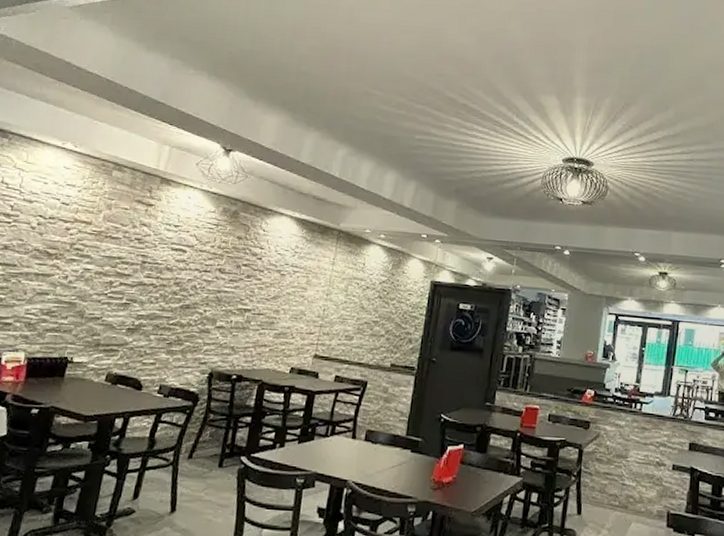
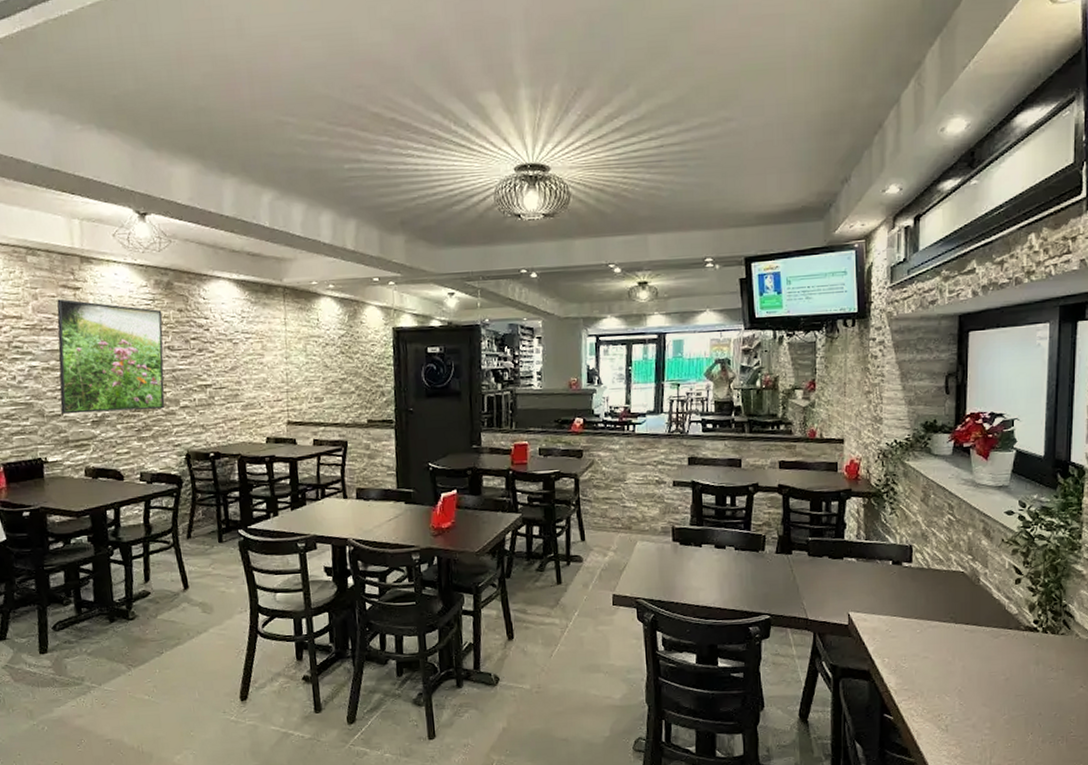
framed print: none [101,211,223,326] -> present [57,298,165,415]

